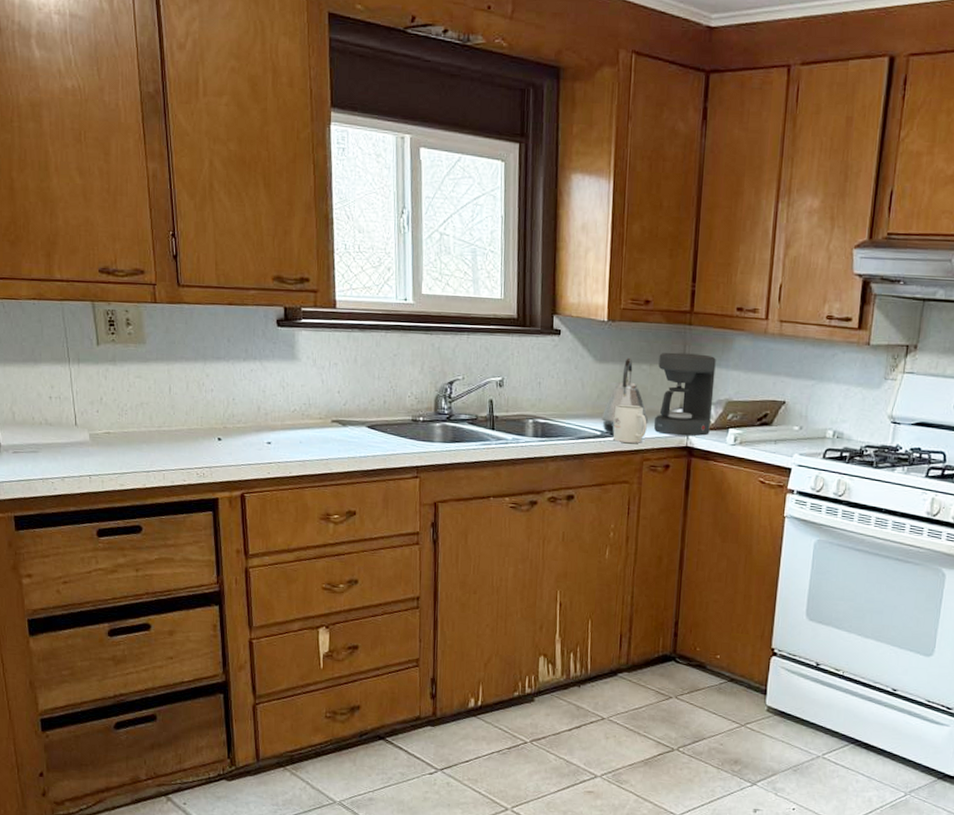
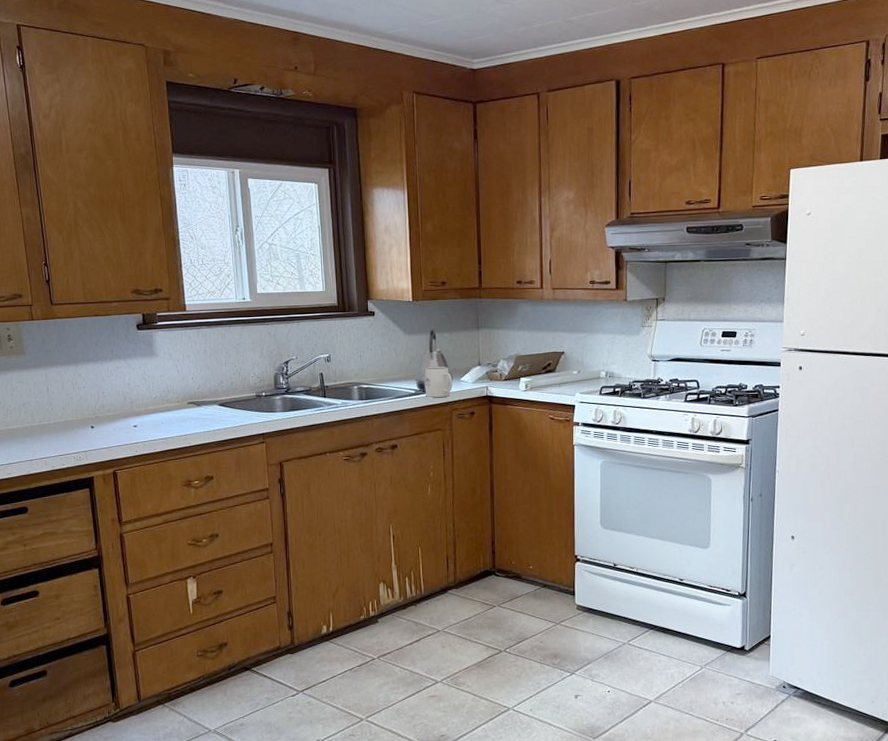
coffee maker: present [654,352,716,437] -> none [457,320,505,388]

